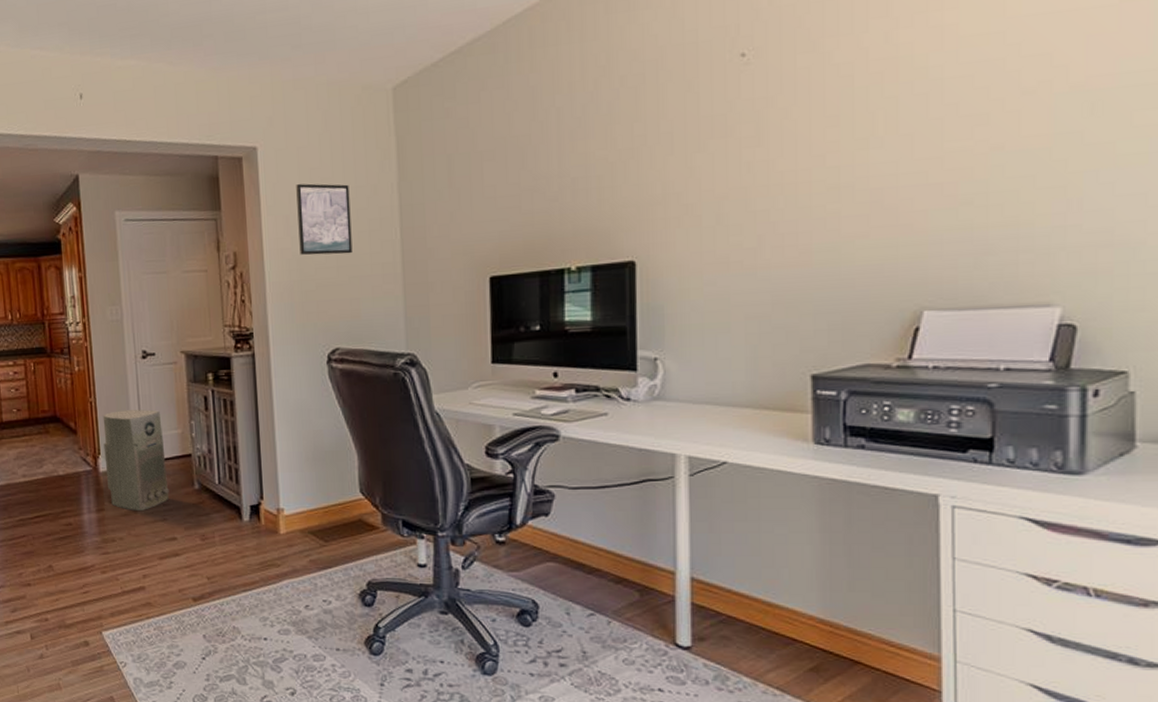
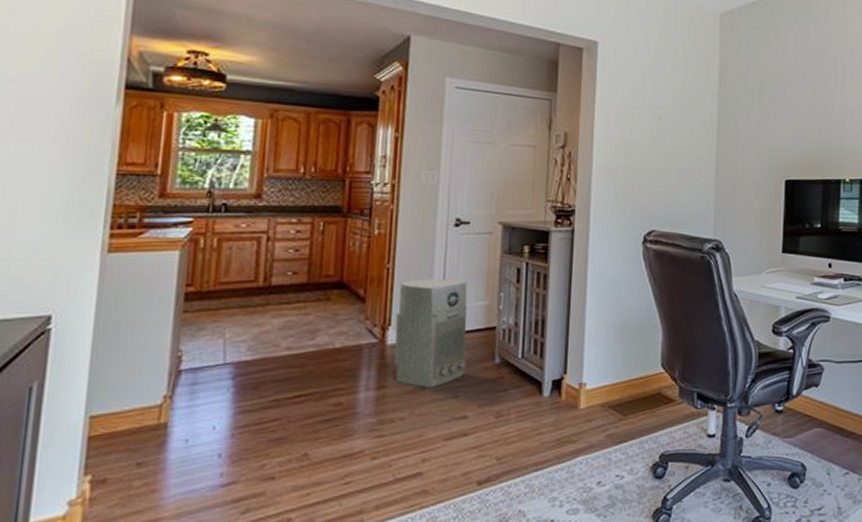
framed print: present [296,183,353,255] -> none [627,80,677,147]

